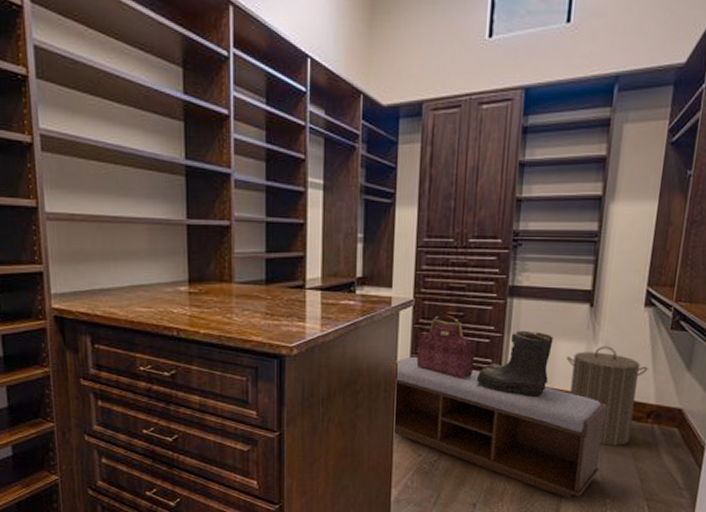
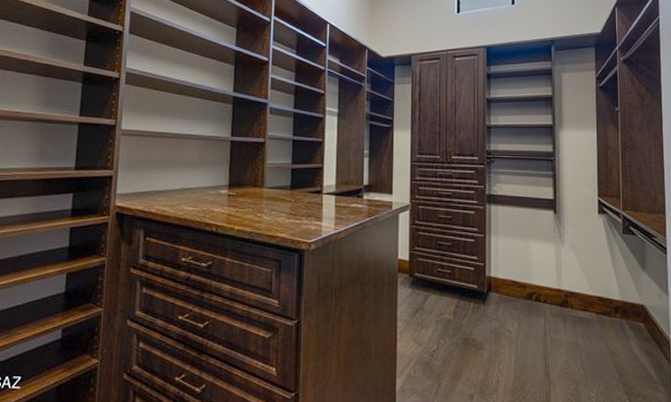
bench: present [392,356,608,499] -> none [395,253,581,391]
handbag: present [416,314,475,378] -> none [414,217,463,273]
boots: present [476,330,553,396] -> none [465,232,527,291]
laundry hamper: present [567,346,649,446] -> none [540,247,610,339]

